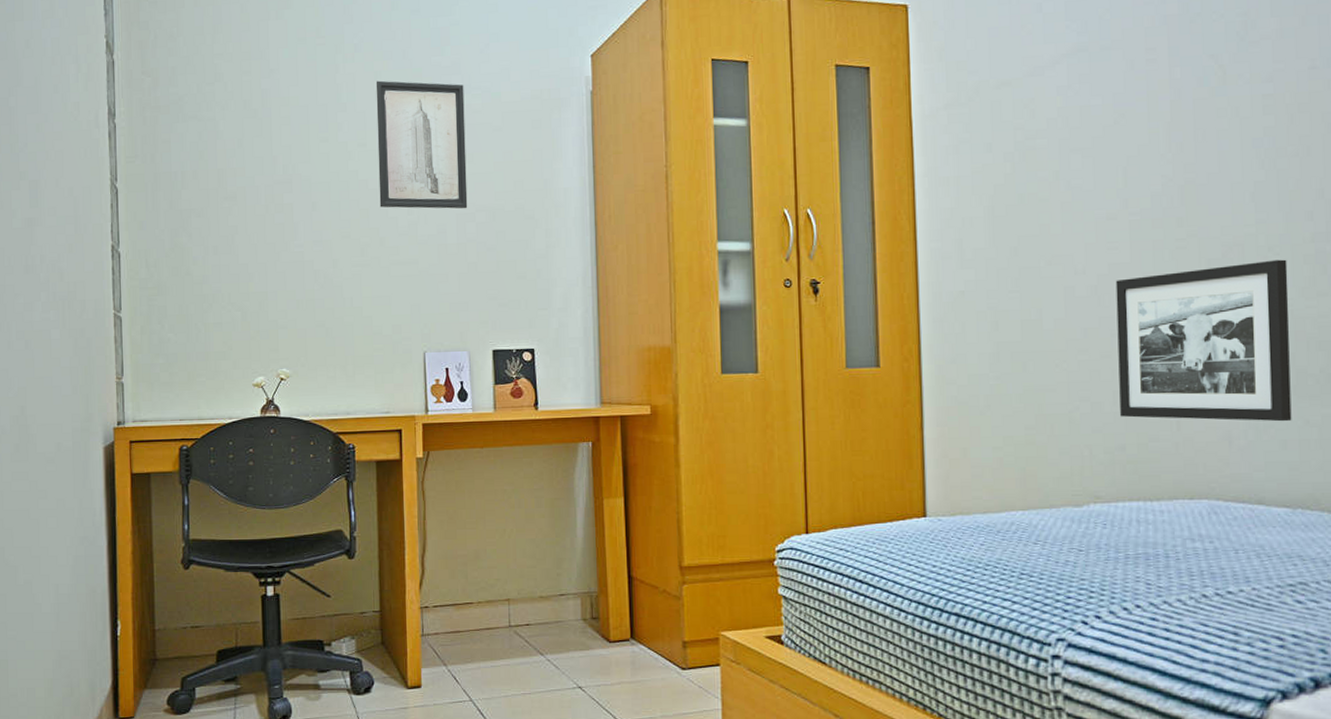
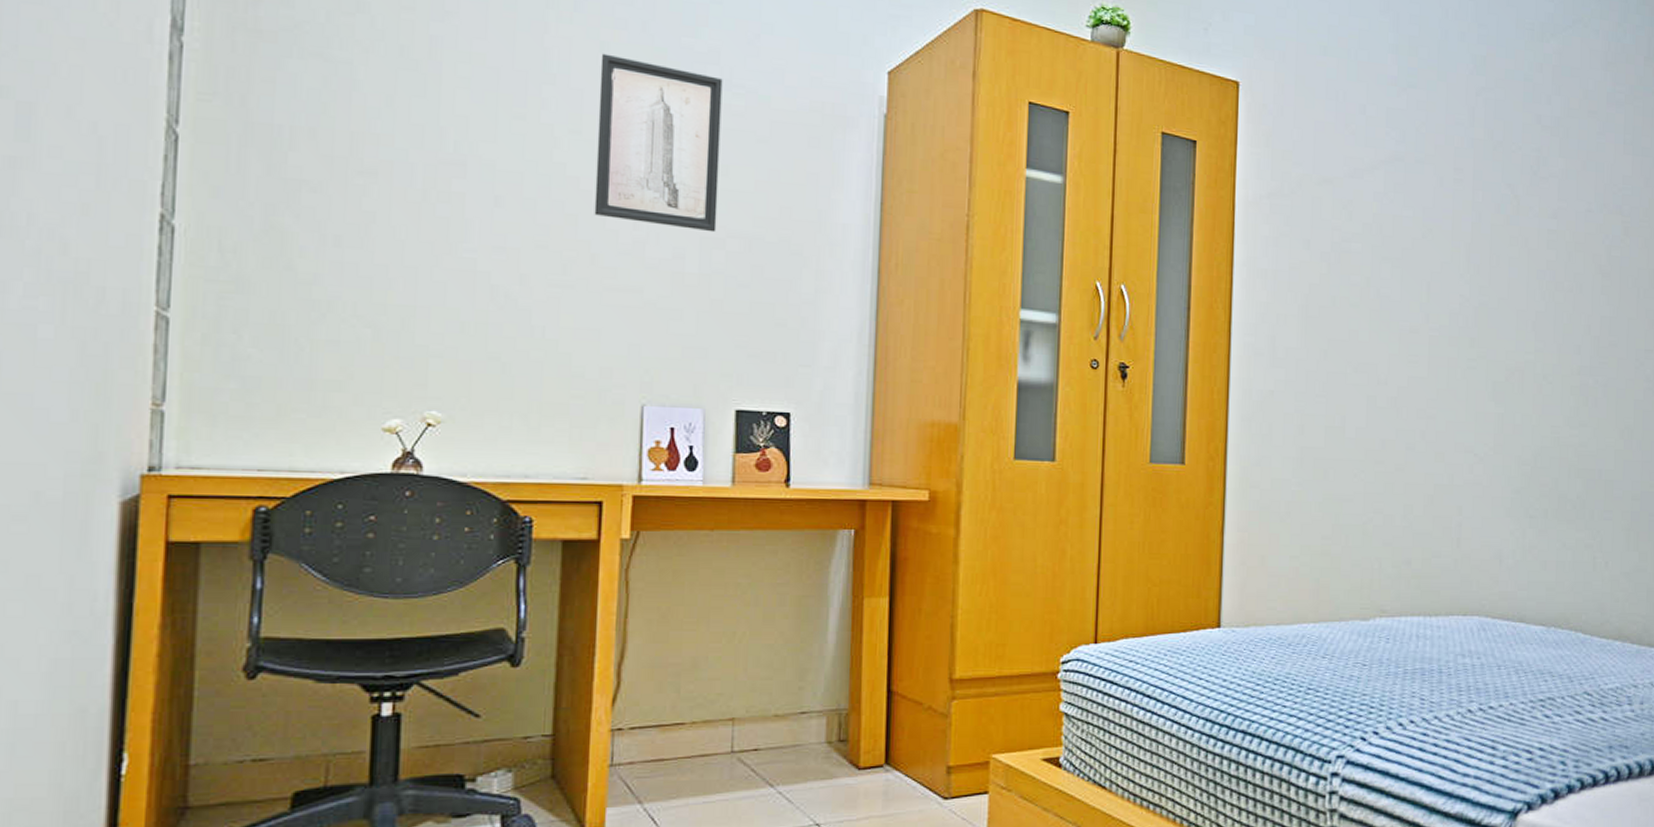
picture frame: present [1115,259,1292,422] -> none [1409,388,1558,544]

